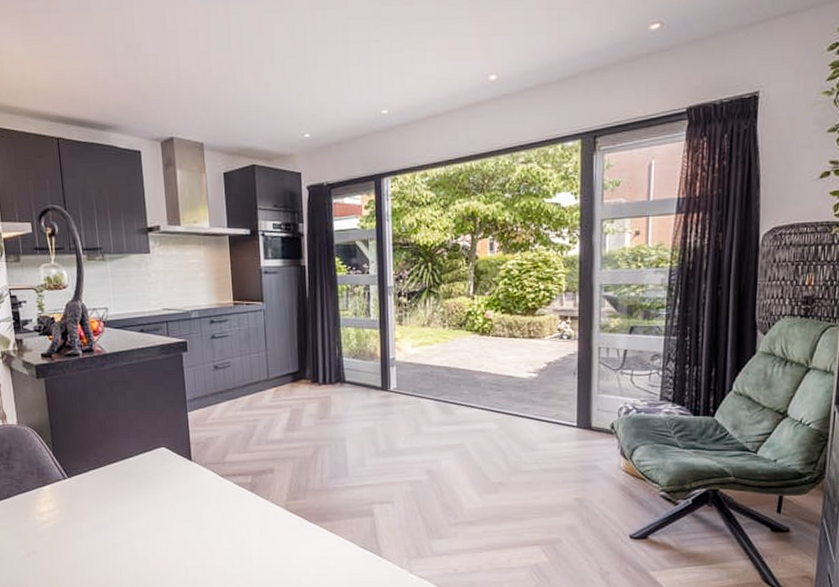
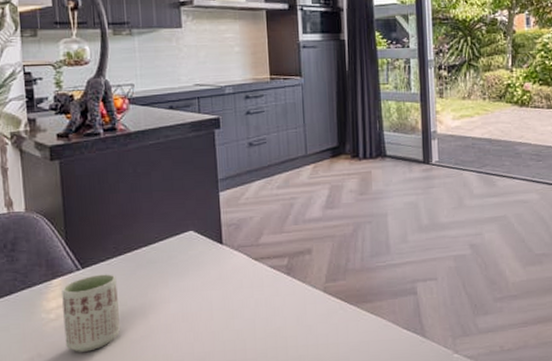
cup: none [51,483,103,552] -> present [62,274,120,352]

